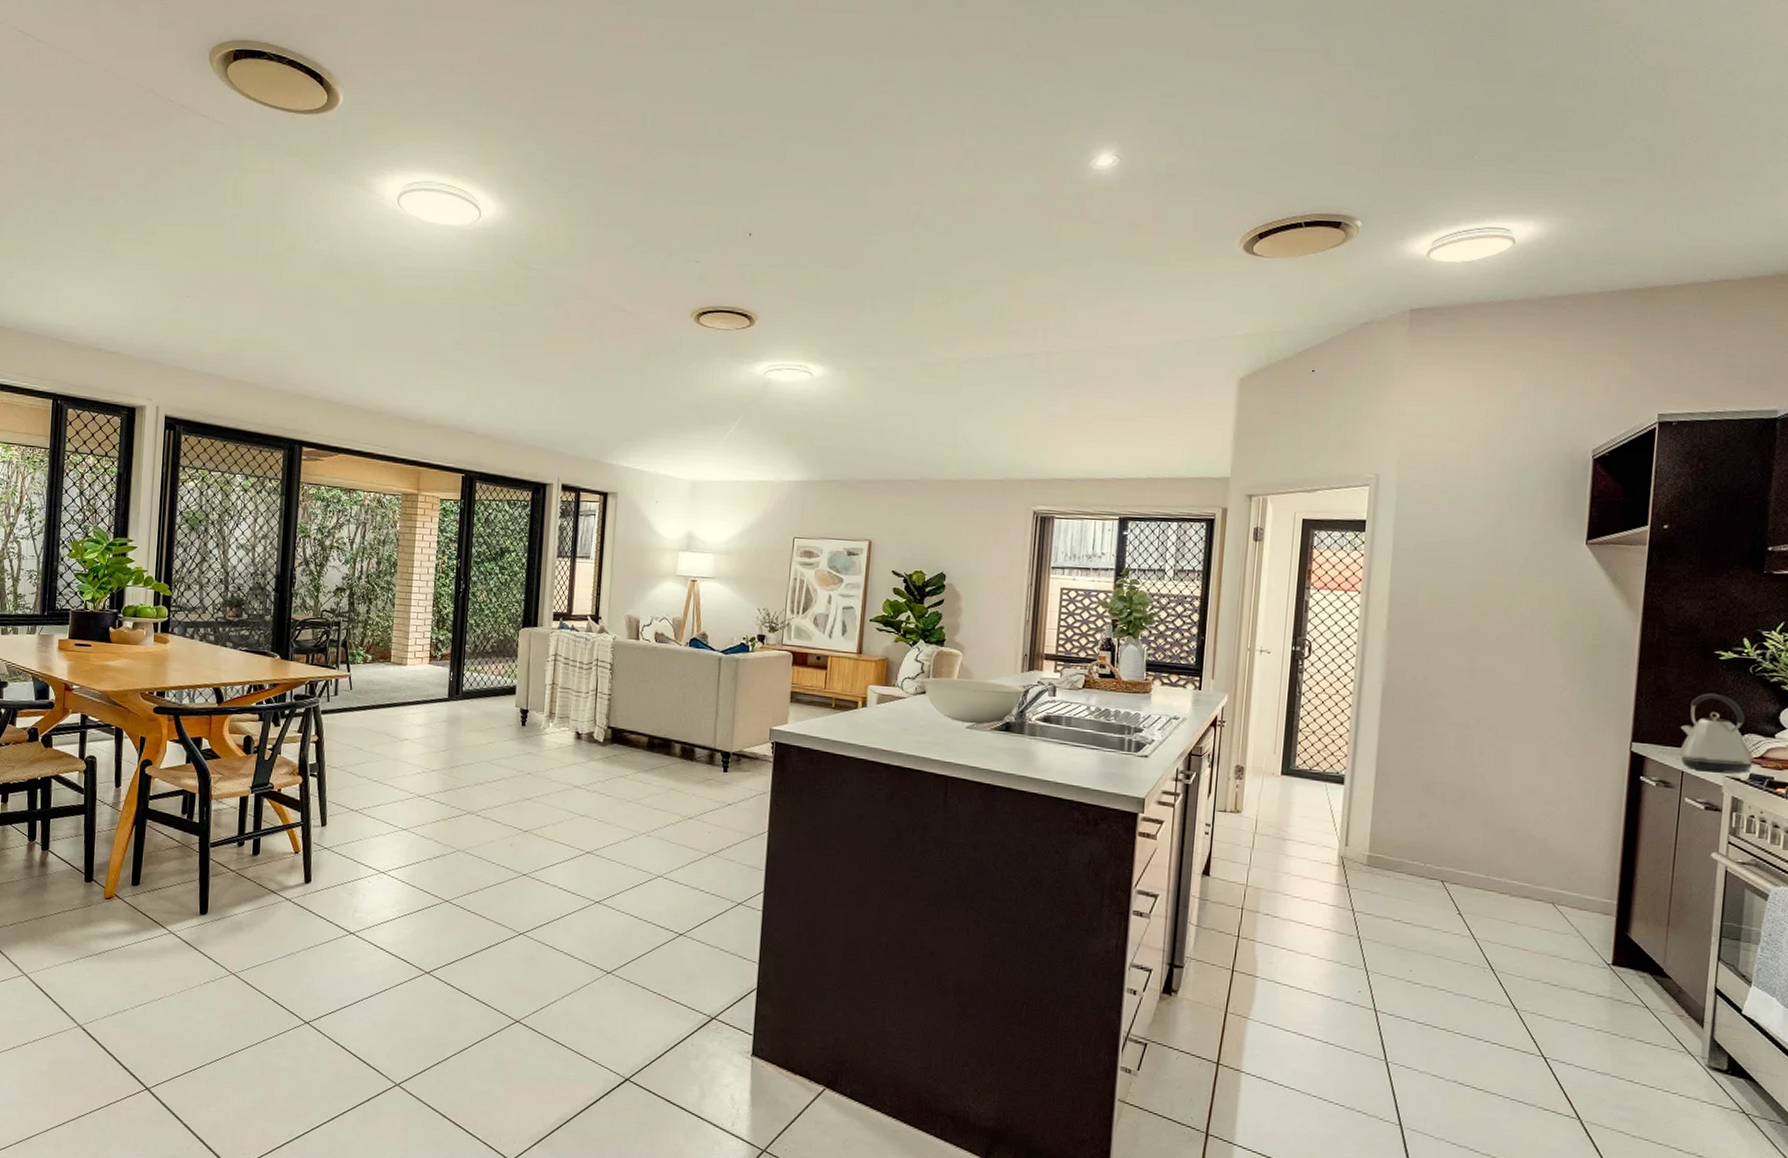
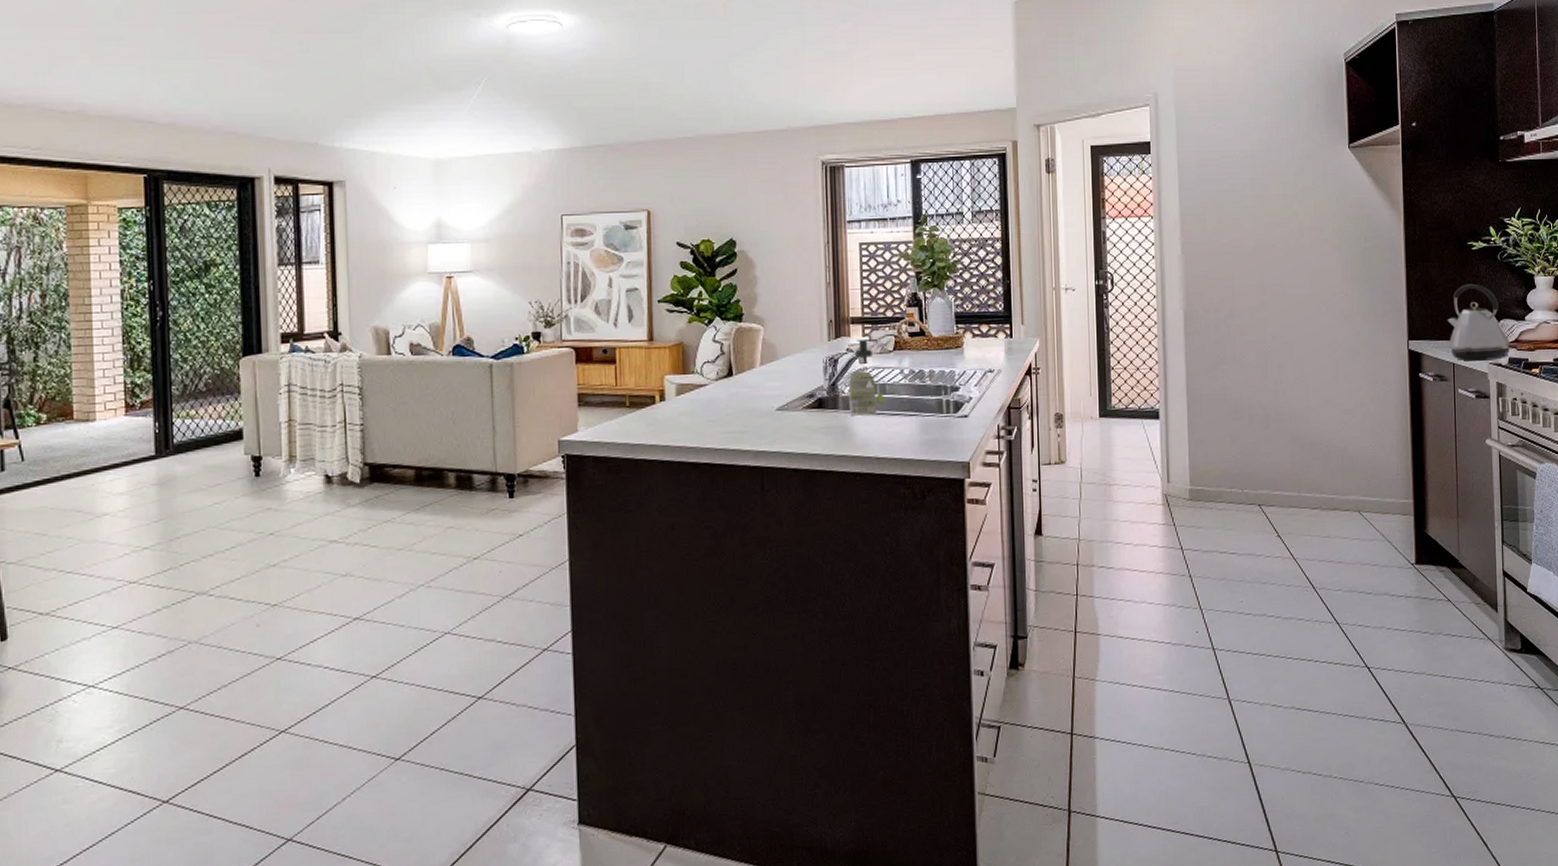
bowl: present [921,677,1027,724] -> none [722,354,836,405]
soap dispenser: none [1034,674,1070,744] -> present [848,338,884,416]

